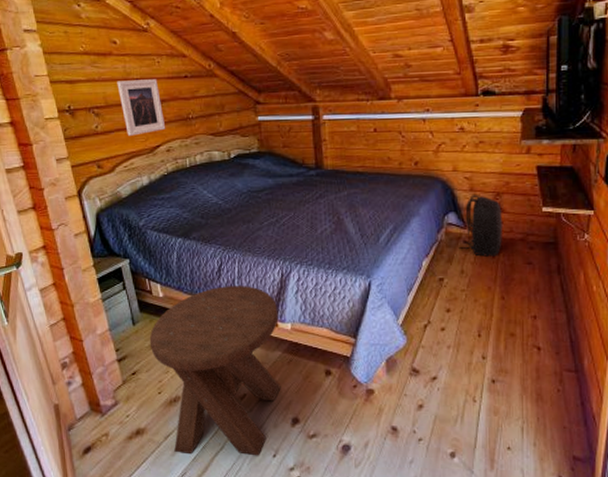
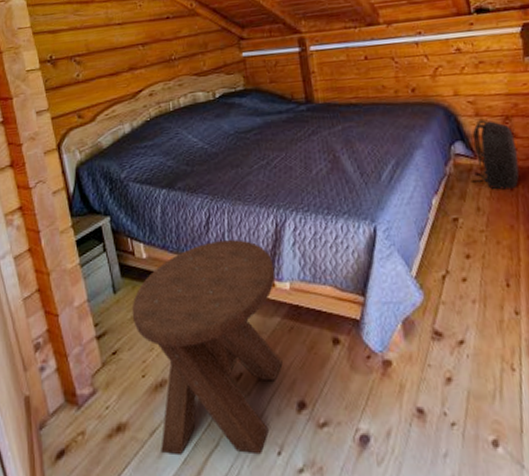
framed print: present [117,79,166,136] -> none [99,22,148,82]

